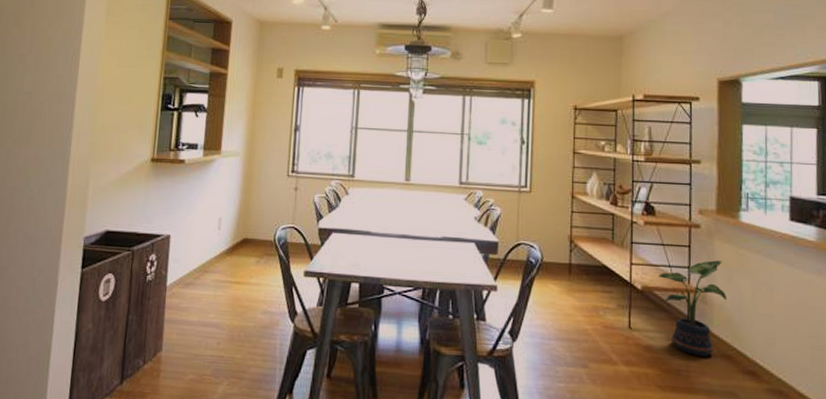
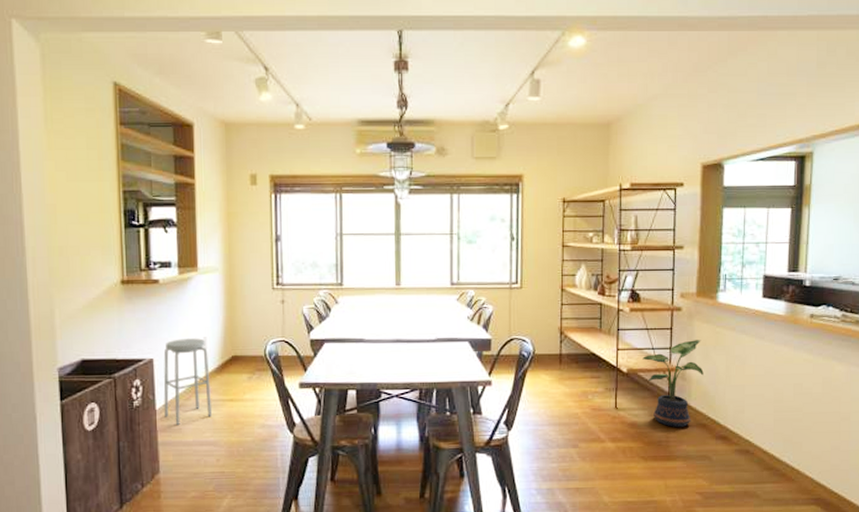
stool: none [173,218,221,304] -> present [163,338,213,426]

